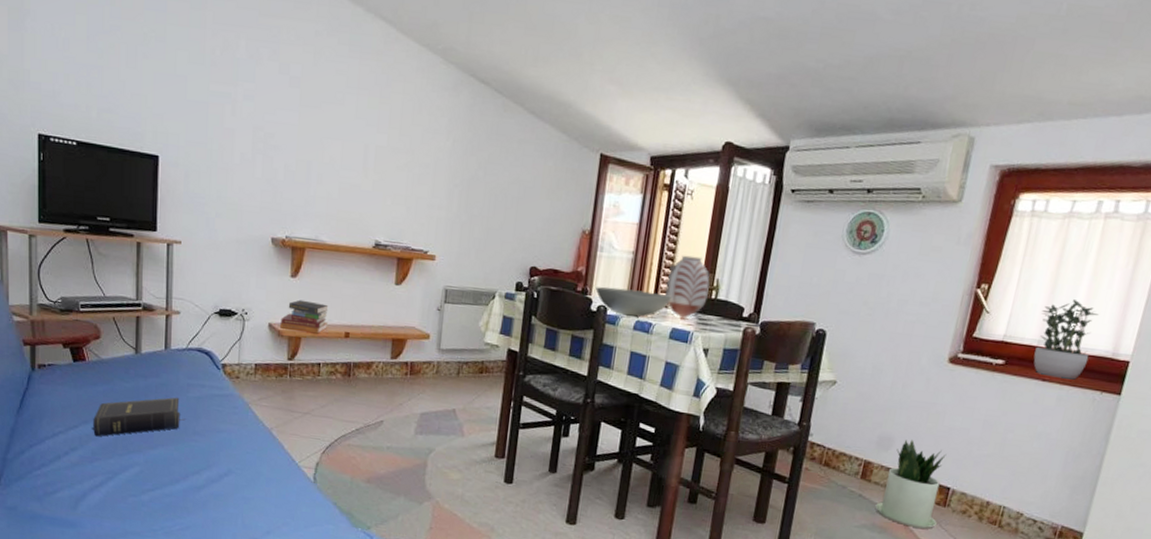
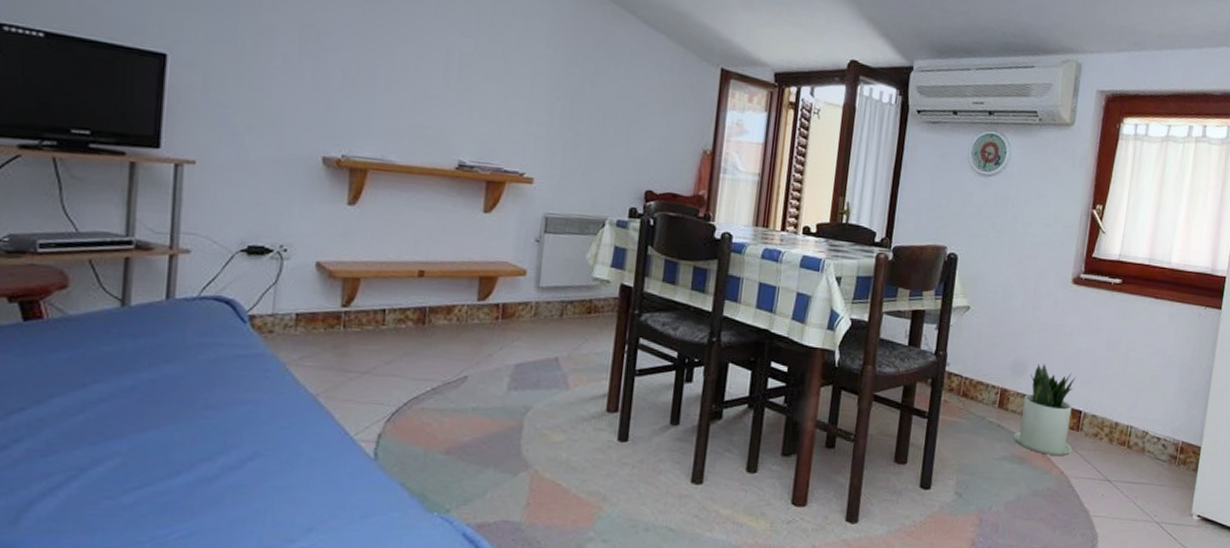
book: present [92,397,186,437] -> none [48,361,193,421]
books: present [280,299,329,334] -> none [332,232,398,274]
bowl: present [595,286,672,317] -> none [719,211,802,245]
vase: present [664,255,710,319] -> none [793,177,840,246]
potted plant: present [1033,300,1099,380] -> none [1146,219,1197,296]

